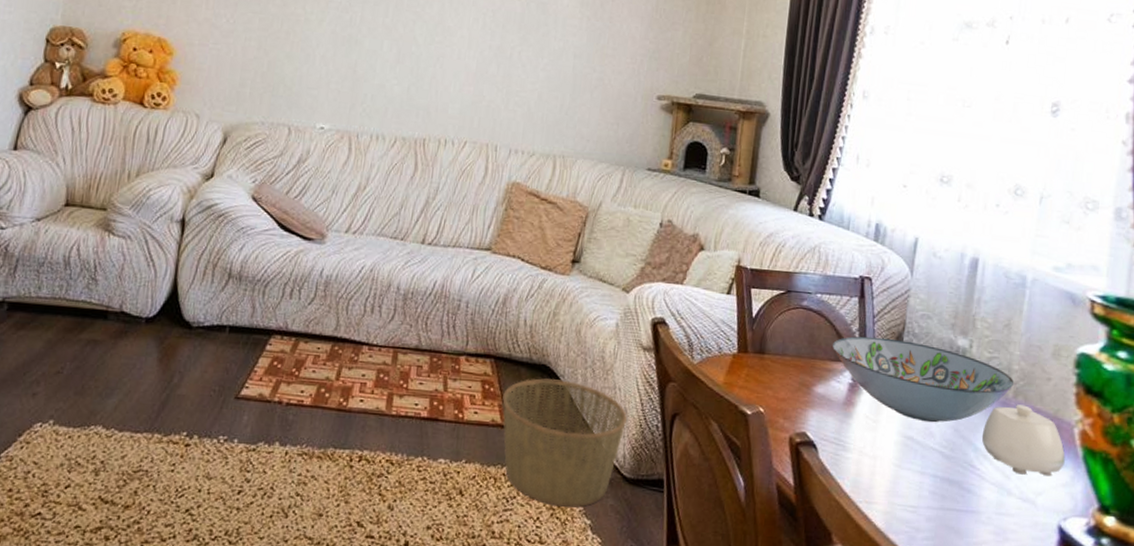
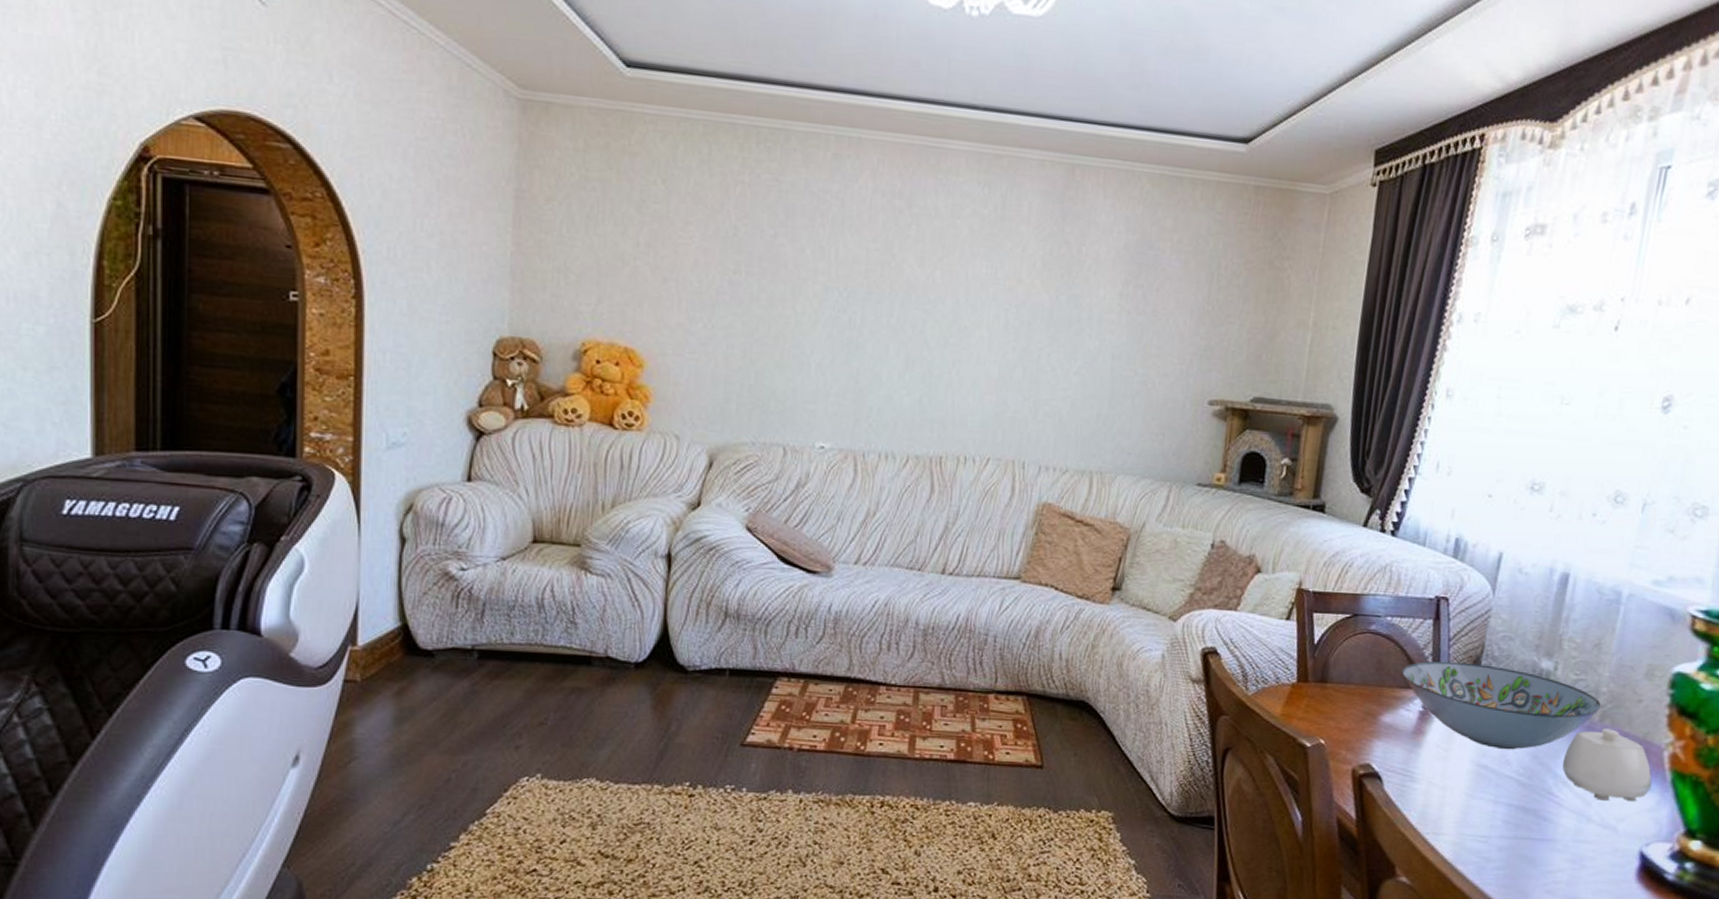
basket: present [502,378,627,508] -> none [1036,715,1174,848]

